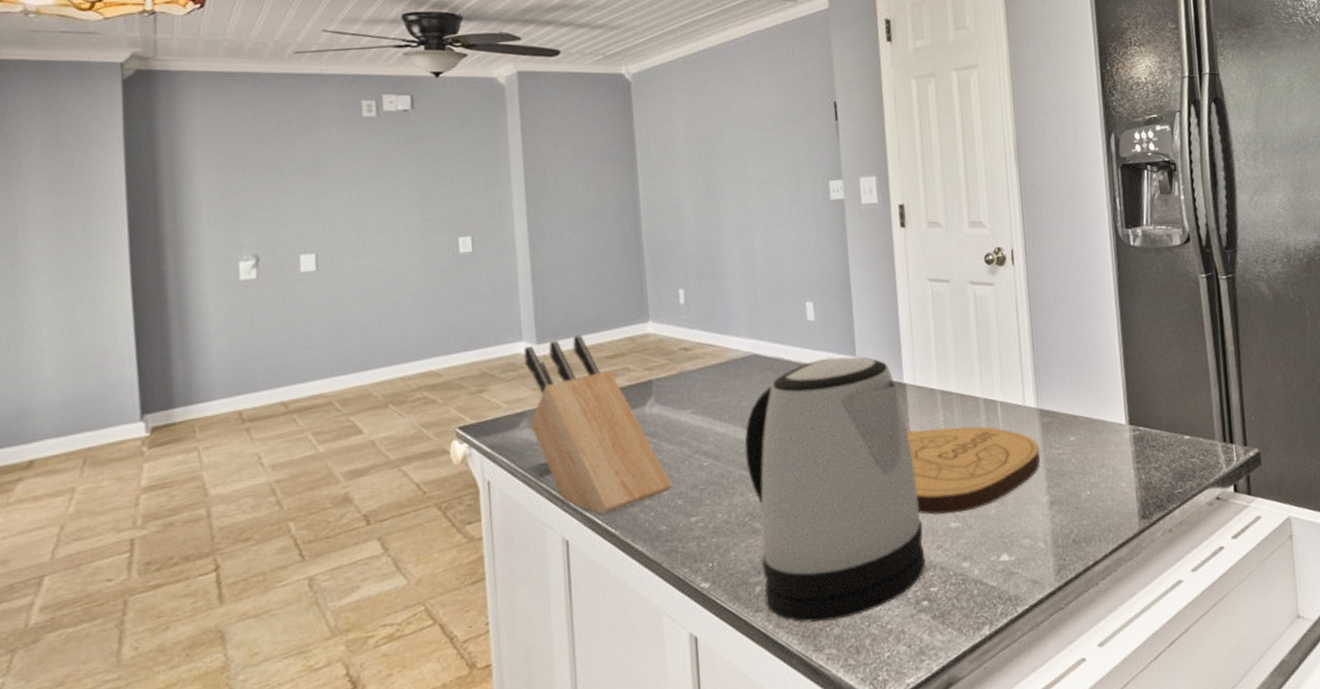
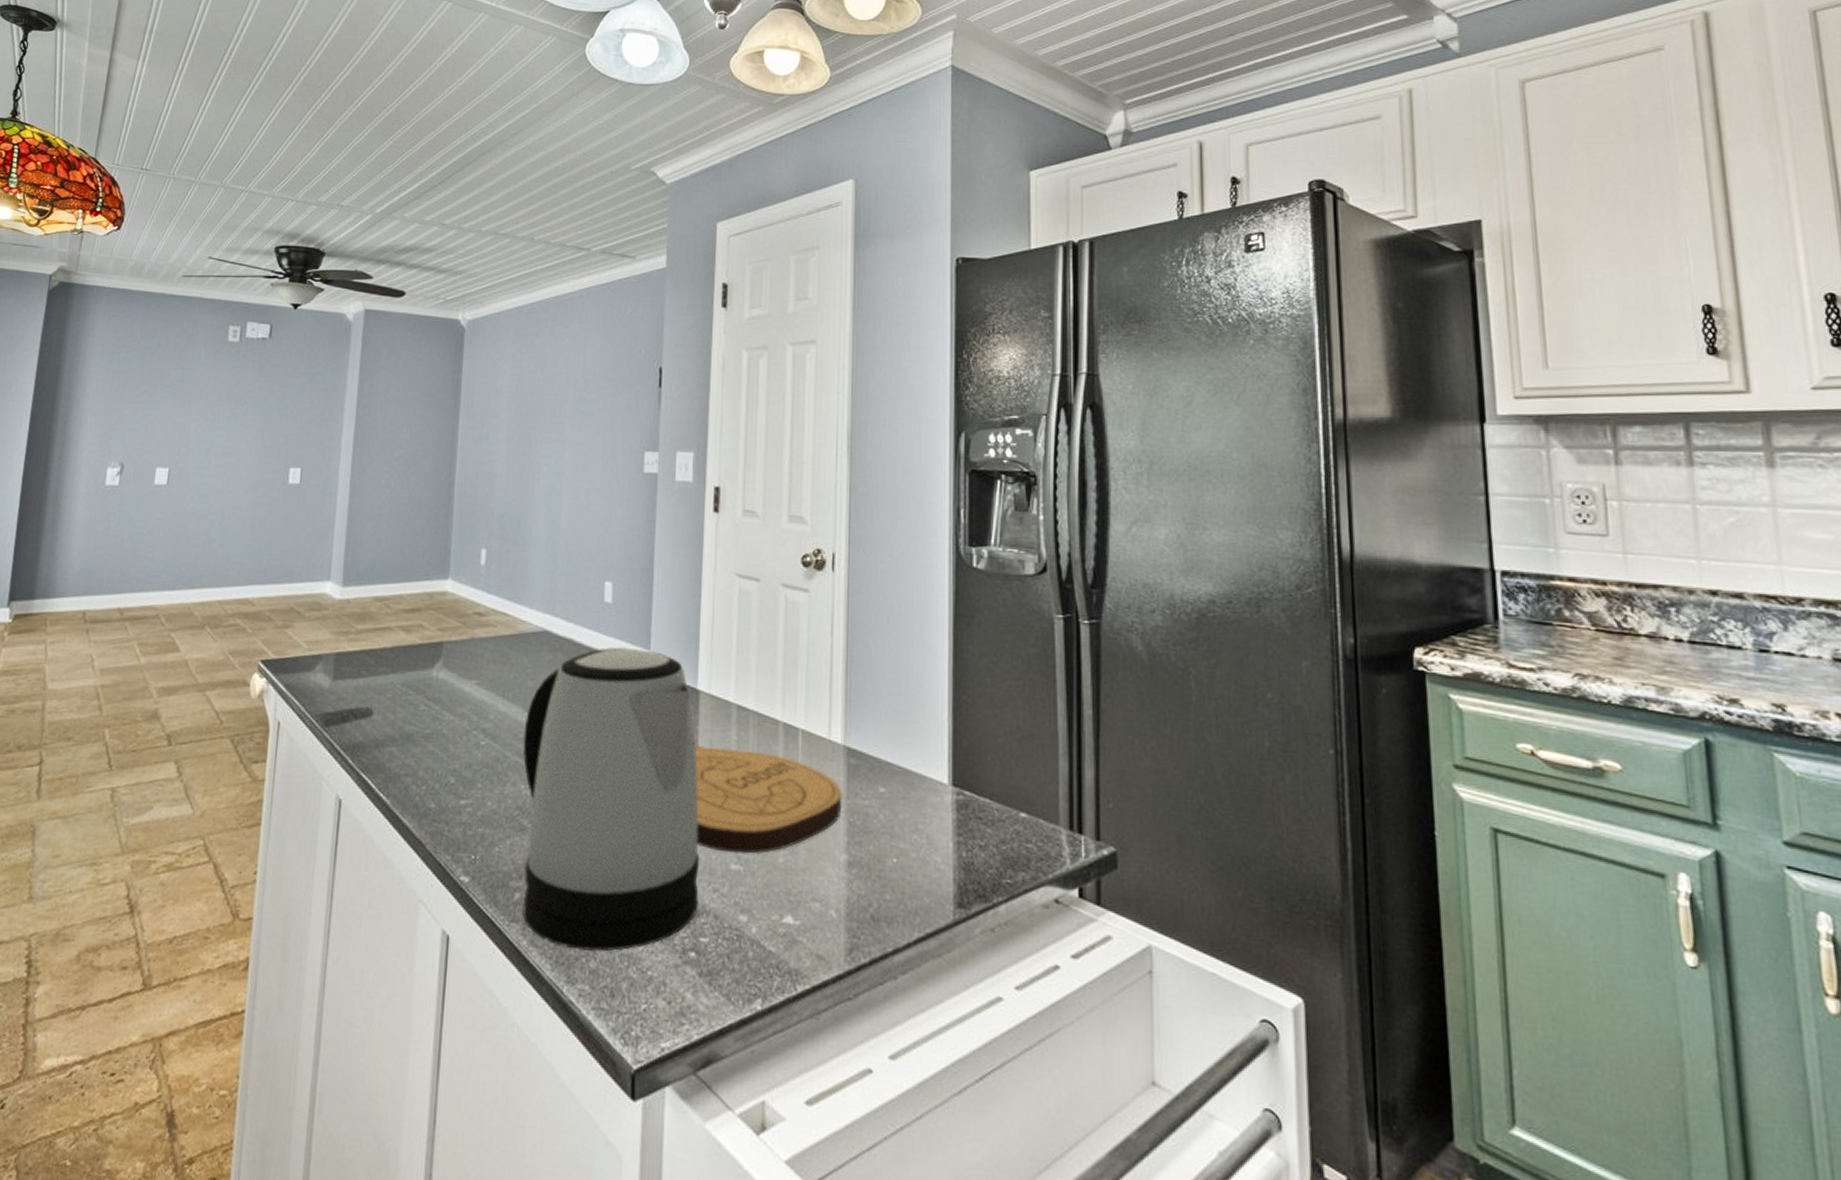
knife block: present [523,335,673,515] -> none [324,583,448,779]

